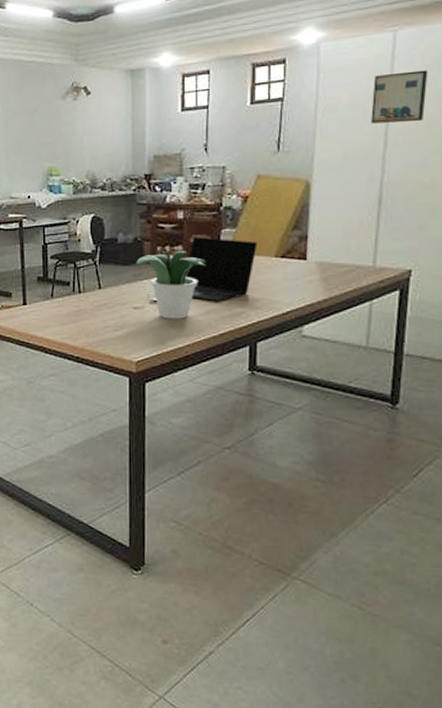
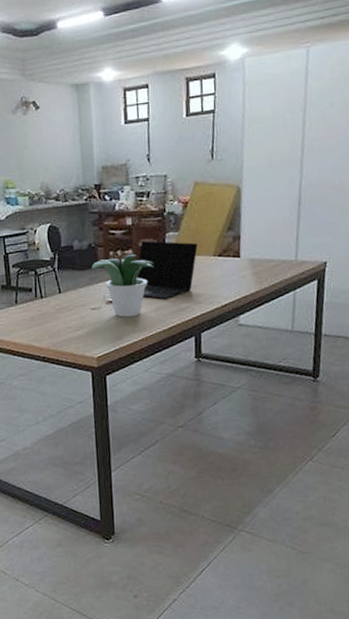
wall art: present [371,70,428,124] -> none [290,83,337,133]

